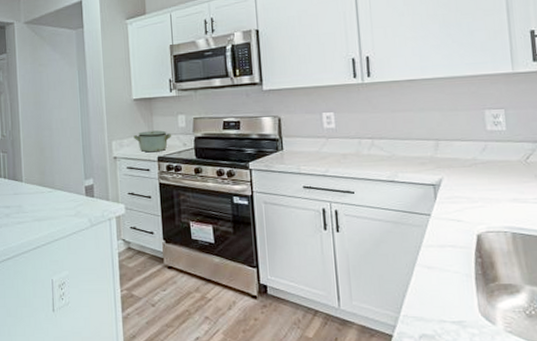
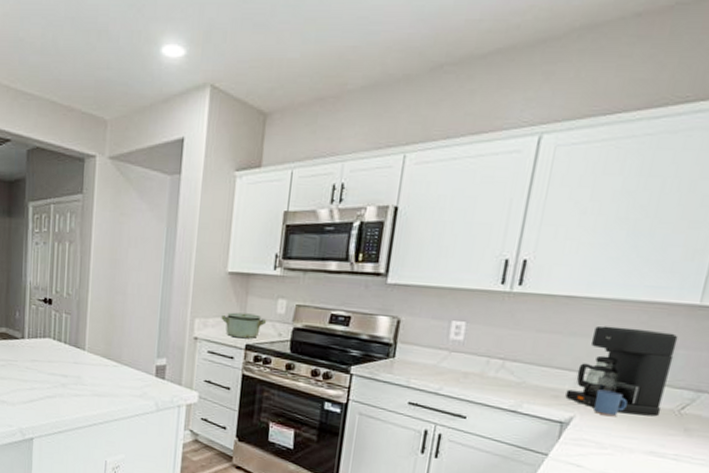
coffee maker: none [430,97,511,170] -> present [565,325,679,417]
mug: none [454,152,482,174] -> present [593,389,628,417]

